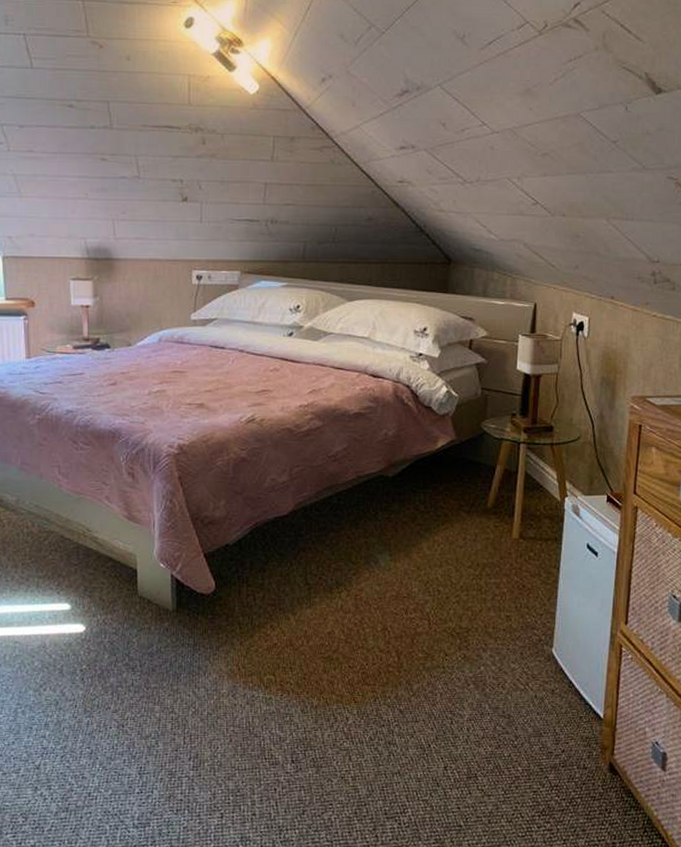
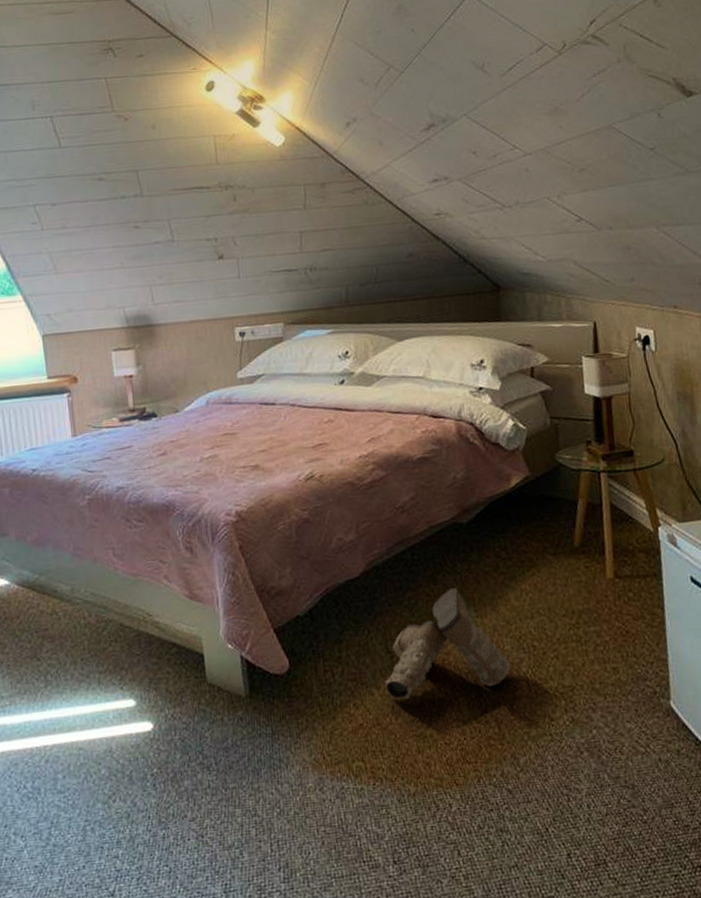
boots: none [300,533,416,626] -> present [384,587,511,699]

